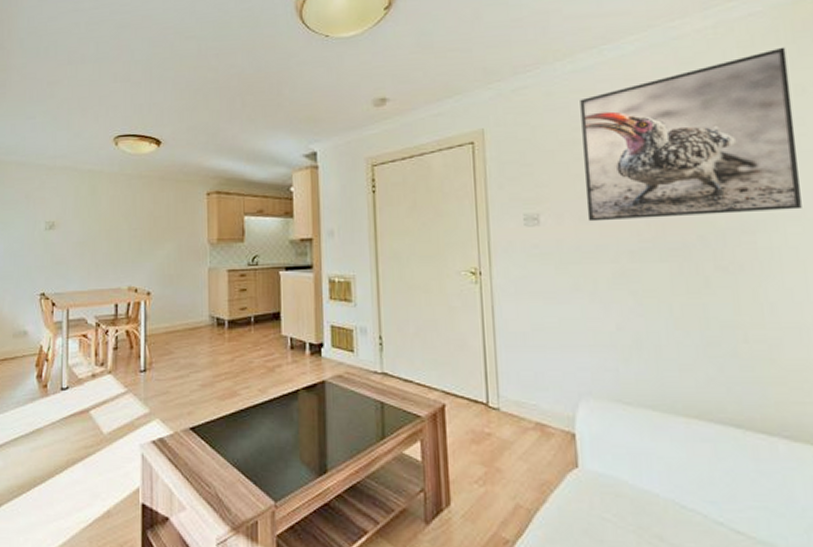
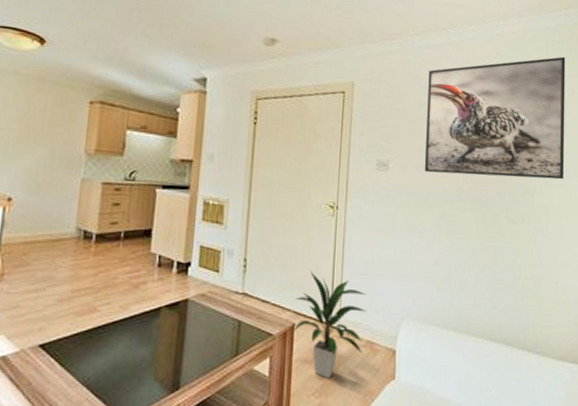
indoor plant: none [442,347,531,466] -> present [291,272,367,379]

